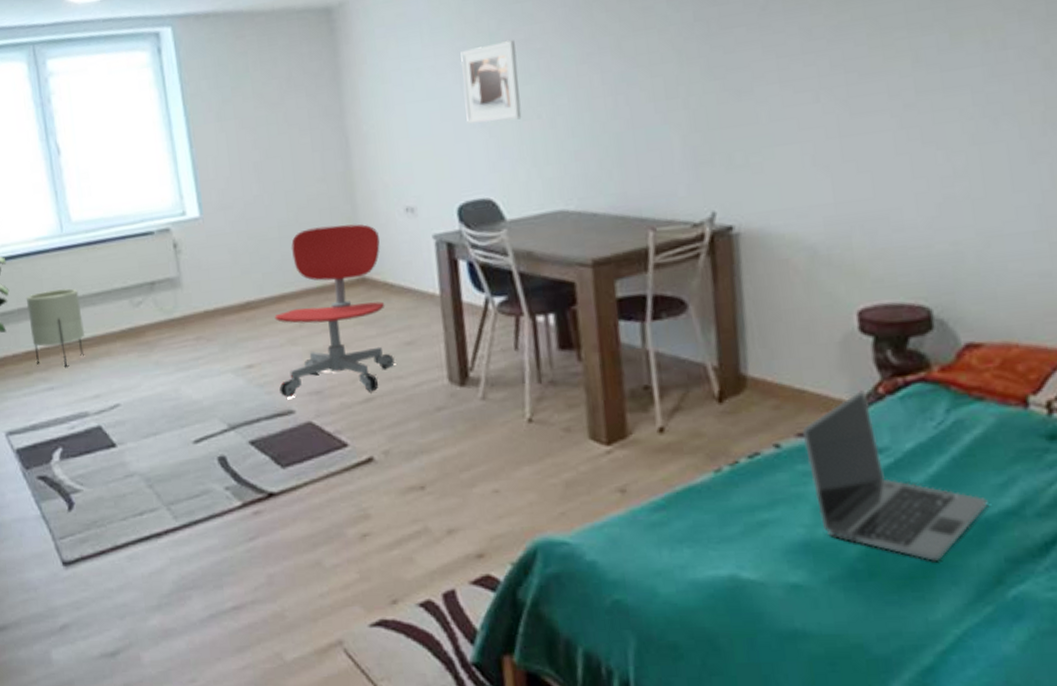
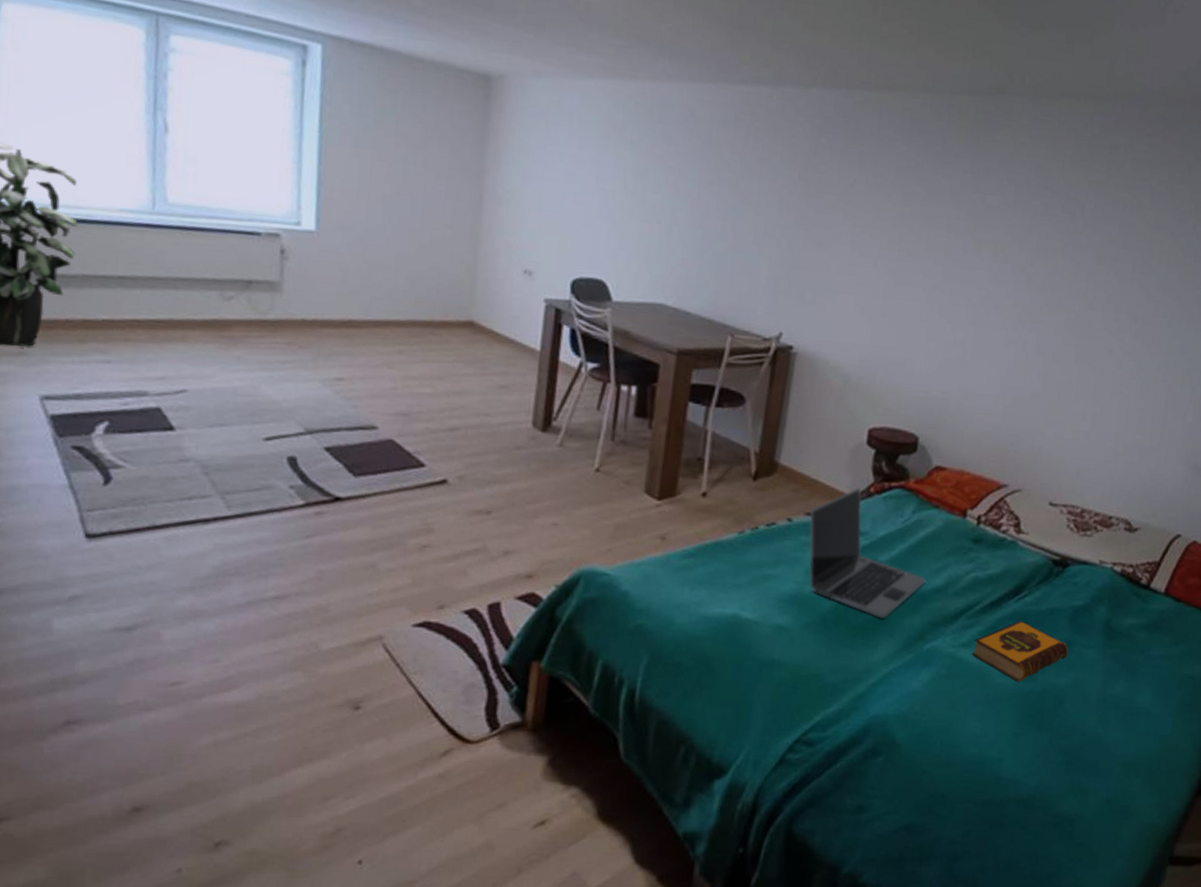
planter: present [25,288,85,367] -> none [93,262,162,343]
office chair: present [274,224,395,397] -> none [366,267,494,423]
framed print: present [460,40,522,124] -> none [596,149,651,220]

